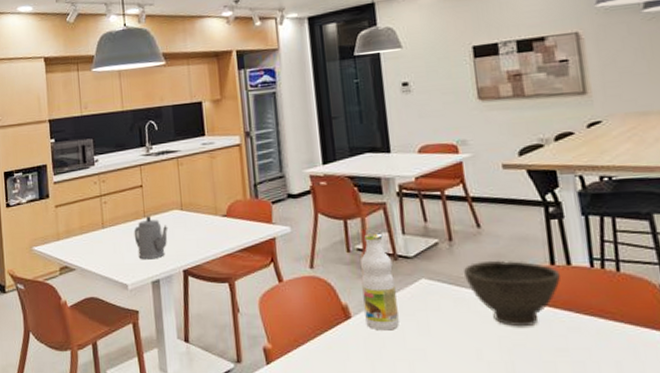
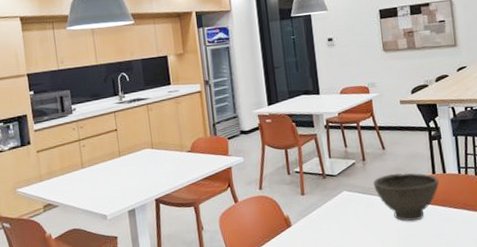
teapot: present [134,216,168,260] -> none [110,155,141,193]
bottle: present [360,233,399,331] -> none [297,158,327,234]

